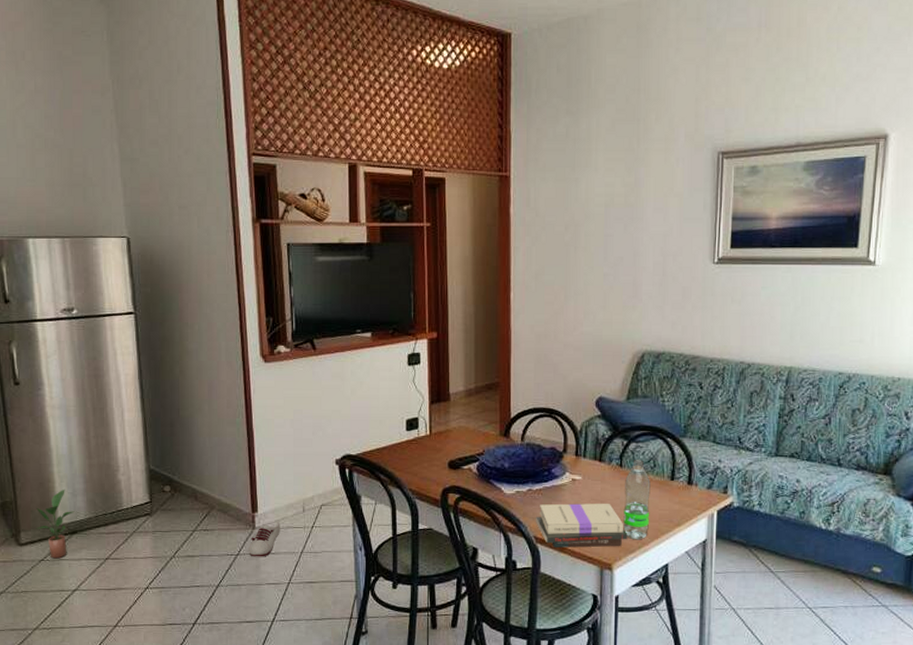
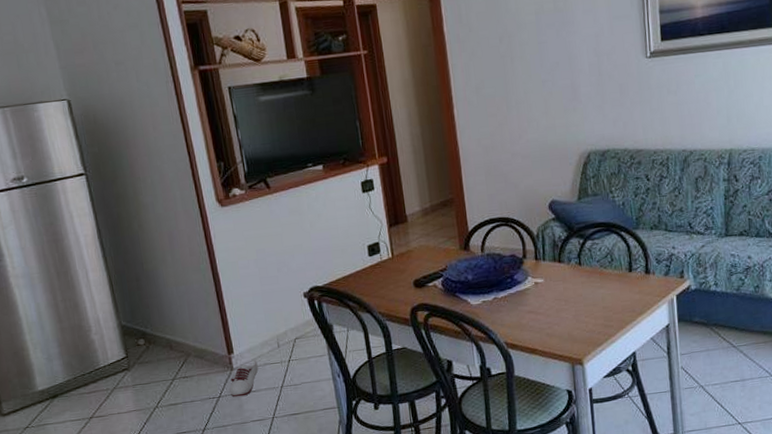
potted plant: present [36,489,75,559] -> none [14,355,53,425]
books: present [535,503,628,548] -> none [503,301,594,350]
bottle: present [623,460,651,540] -> none [585,256,614,333]

